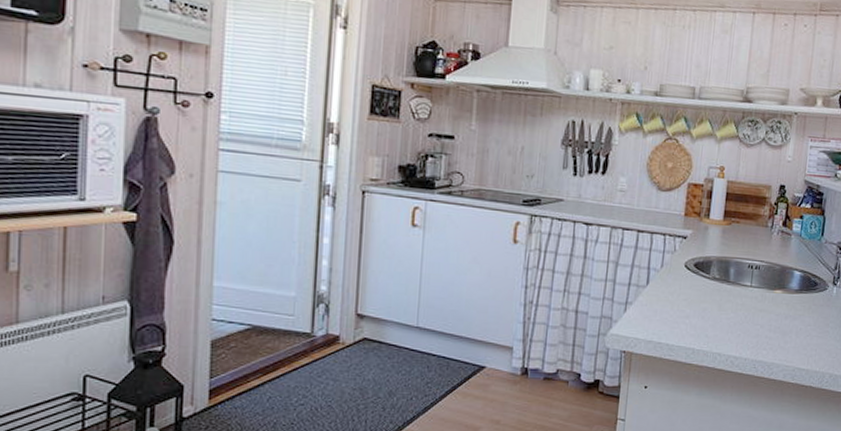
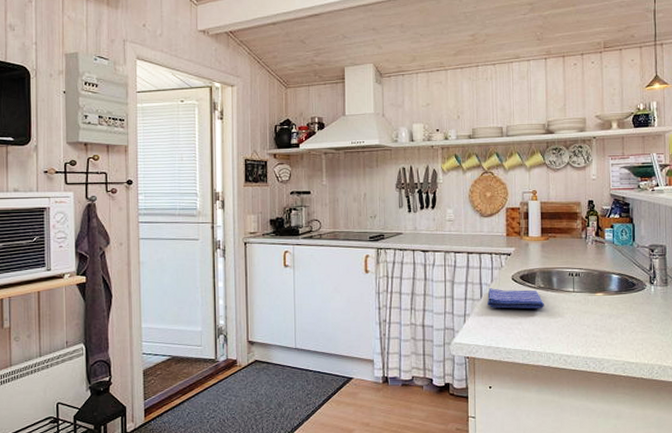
dish towel: none [654,274,717,303] -> present [487,288,544,309]

